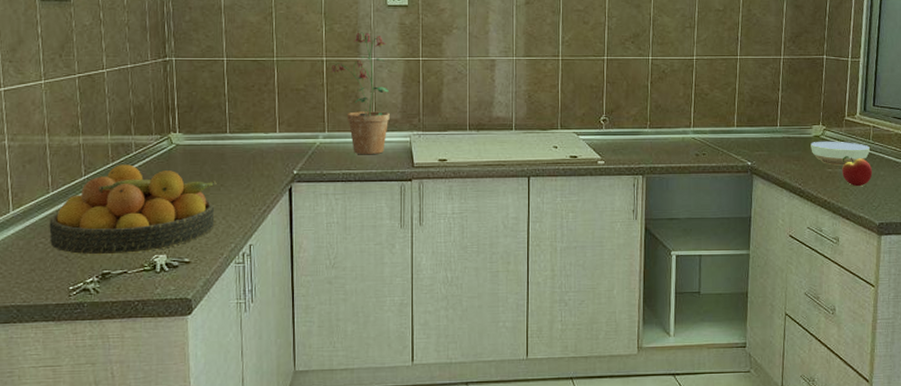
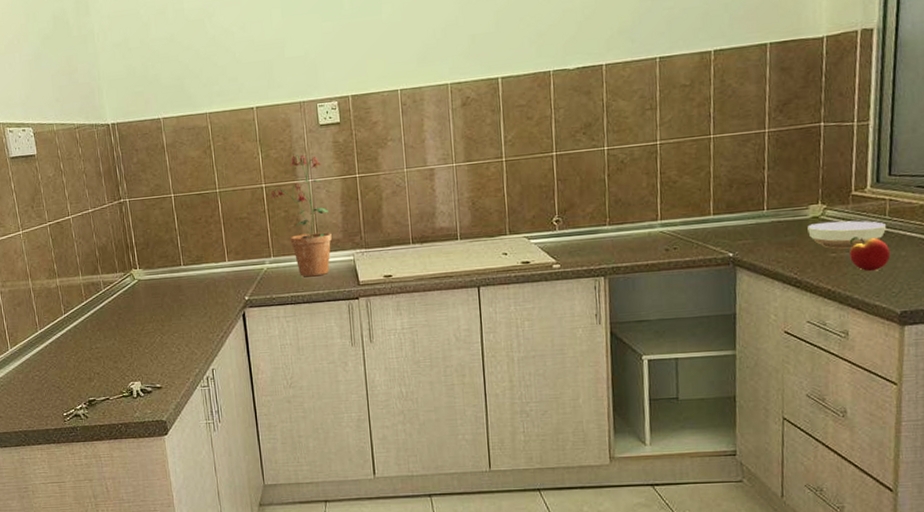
fruit bowl: present [49,164,217,255] -> none [41,301,179,385]

